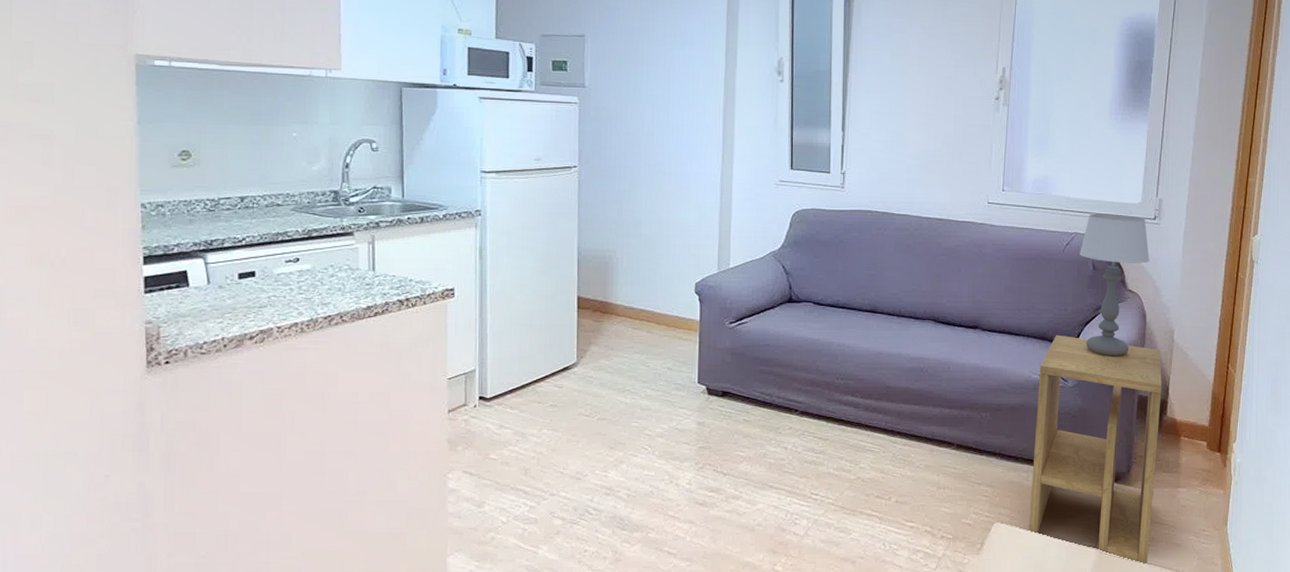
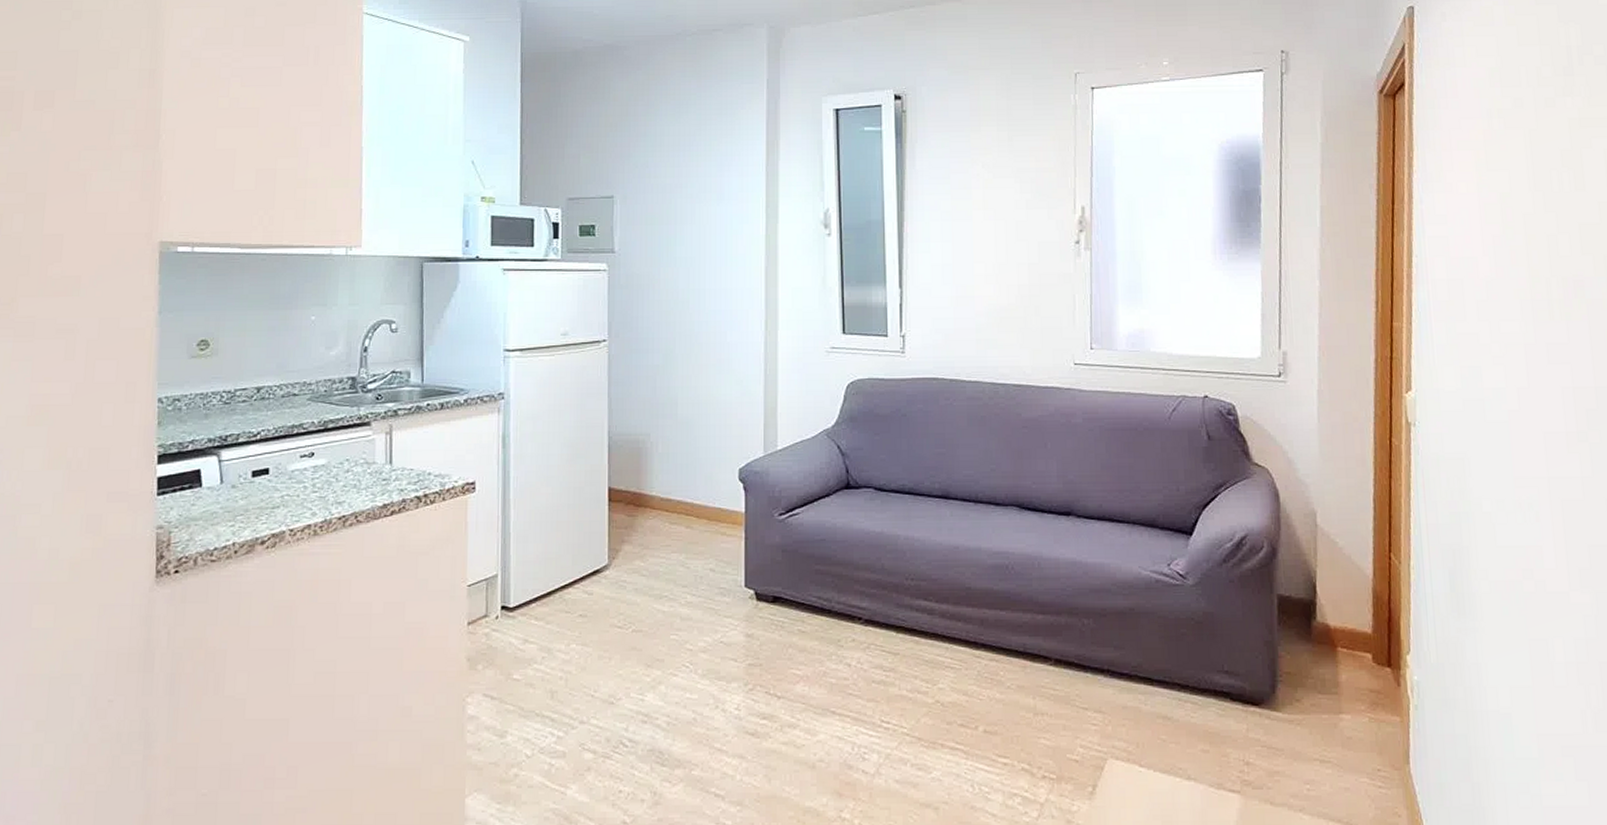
side table: present [1029,334,1162,565] -> none [1150,520,1309,815]
table lamp: present [1080,213,1149,357] -> none [1189,371,1277,547]

